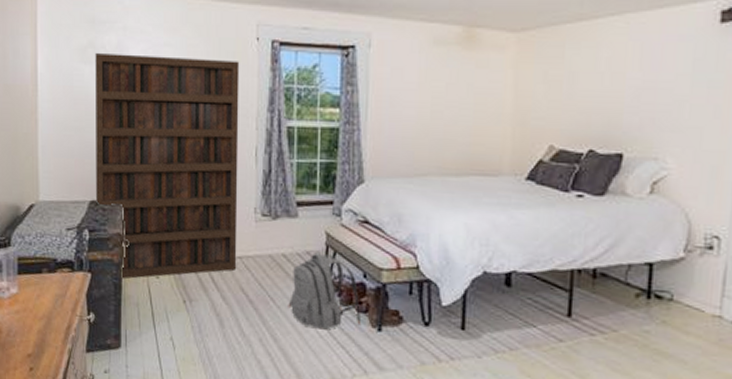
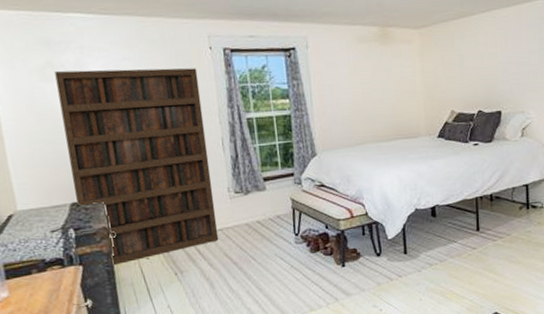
backpack: present [288,252,360,329] -> none [267,215,327,275]

